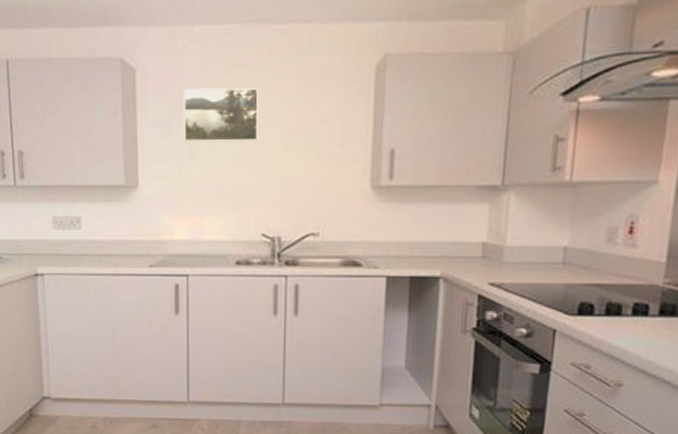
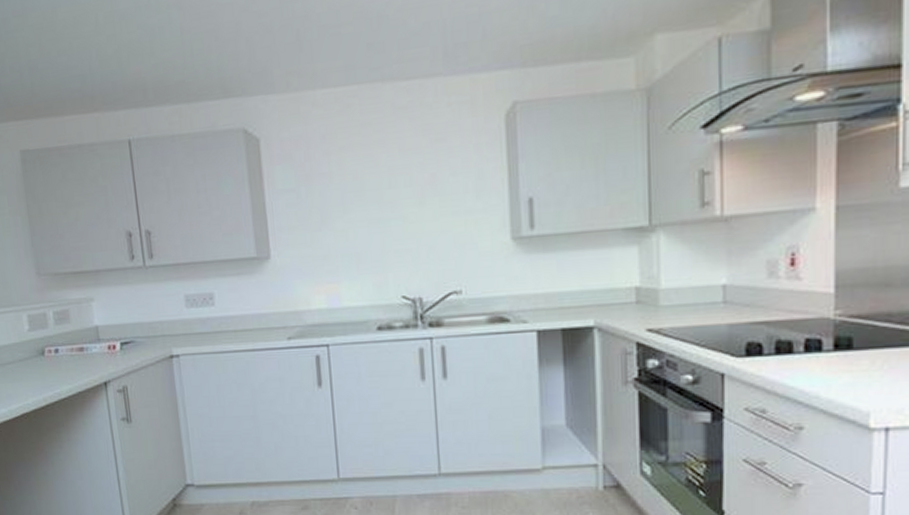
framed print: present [184,87,258,143] -> none [310,147,390,208]

